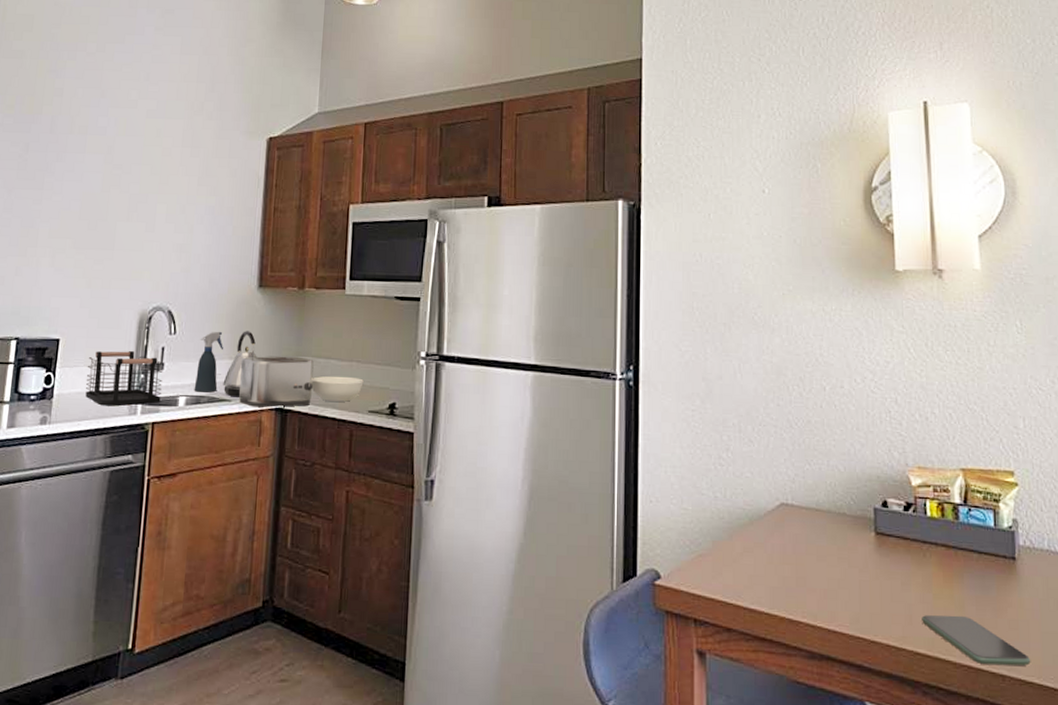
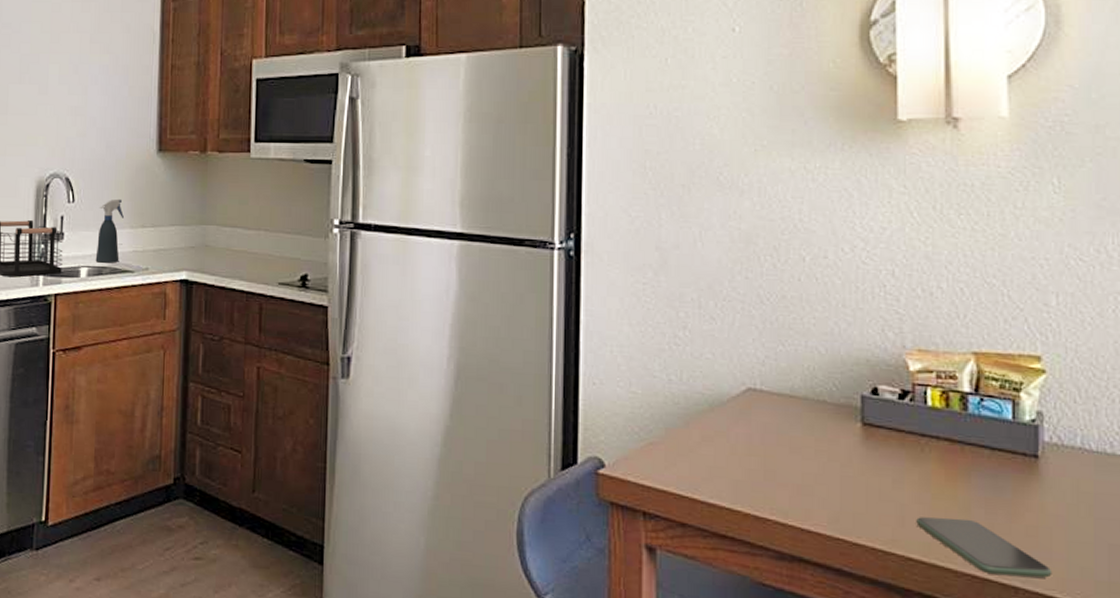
kettle: present [223,331,257,397] -> none [125,198,159,268]
toaster: present [239,356,314,409] -> none [142,224,219,280]
bowl: present [311,376,364,403] -> none [217,245,273,274]

